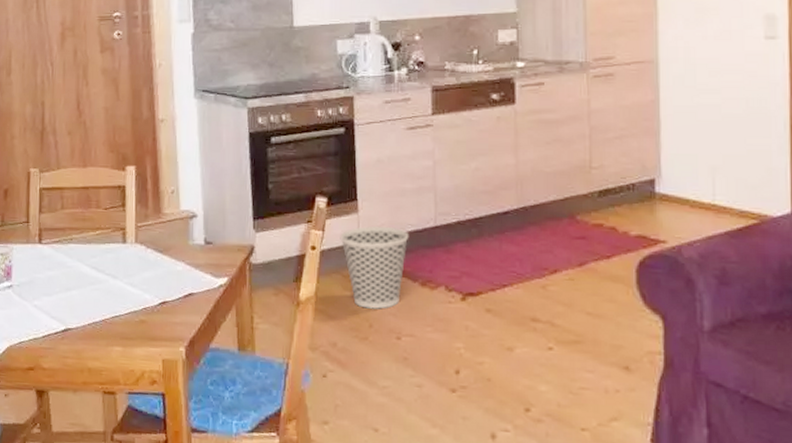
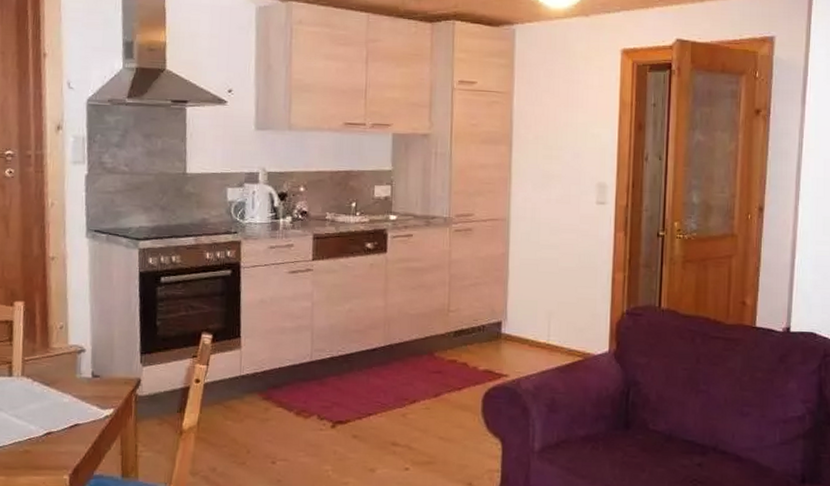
wastebasket: present [340,226,409,309] -> none [223,361,287,437]

